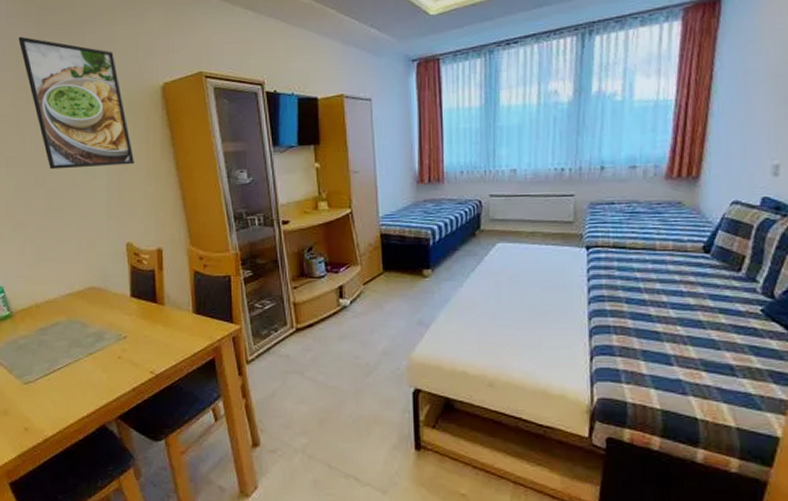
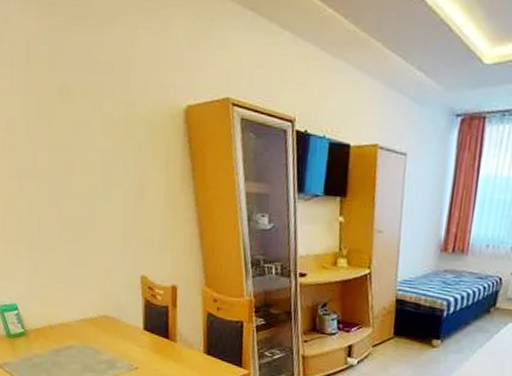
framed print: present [18,36,135,170] -> none [29,28,153,194]

